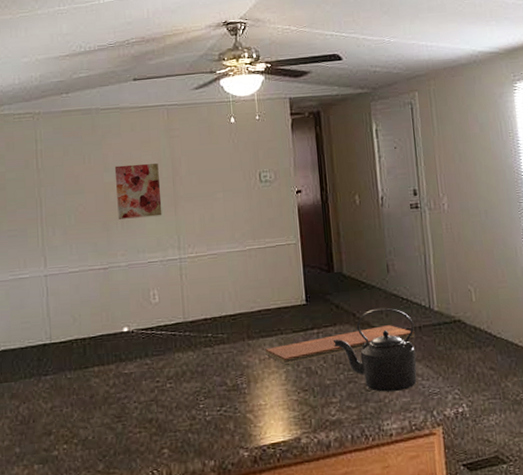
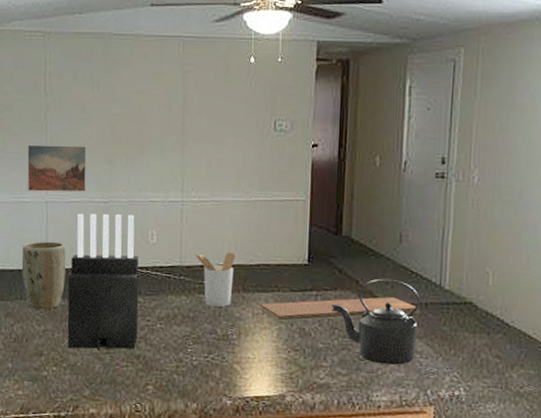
wall art: none [23,216,84,267] -> present [27,145,86,192]
plant pot: none [23,314,70,387] -> present [21,241,66,310]
knife block: none [73,277,148,423] -> present [67,213,139,352]
wall art: present [114,163,162,219] -> none [123,97,169,155]
utensil holder: none [197,301,238,358] -> present [194,252,236,307]

